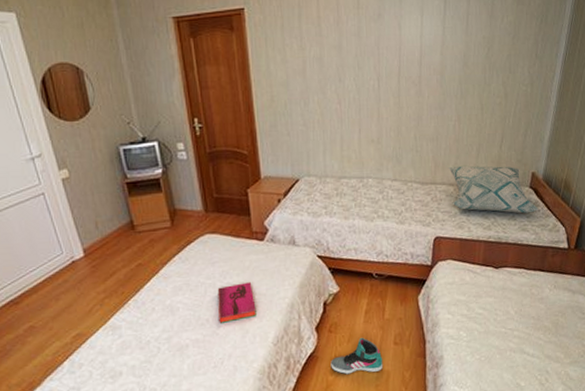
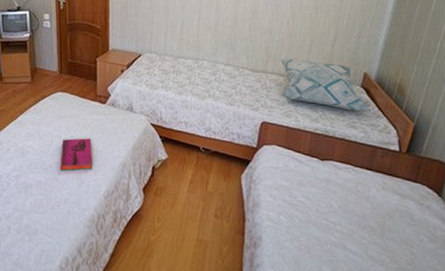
sneaker: present [330,337,384,375] -> none [153,205,203,241]

